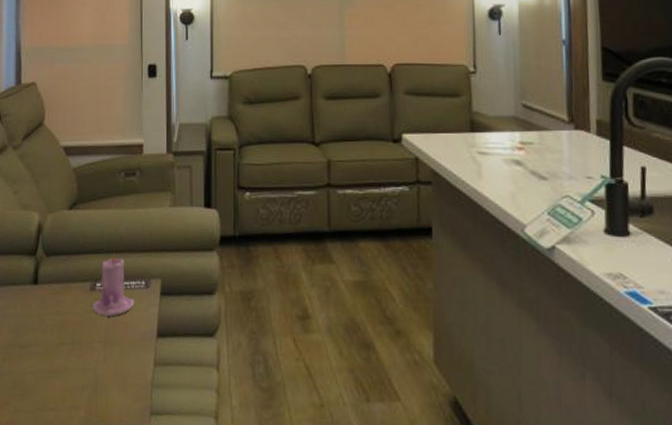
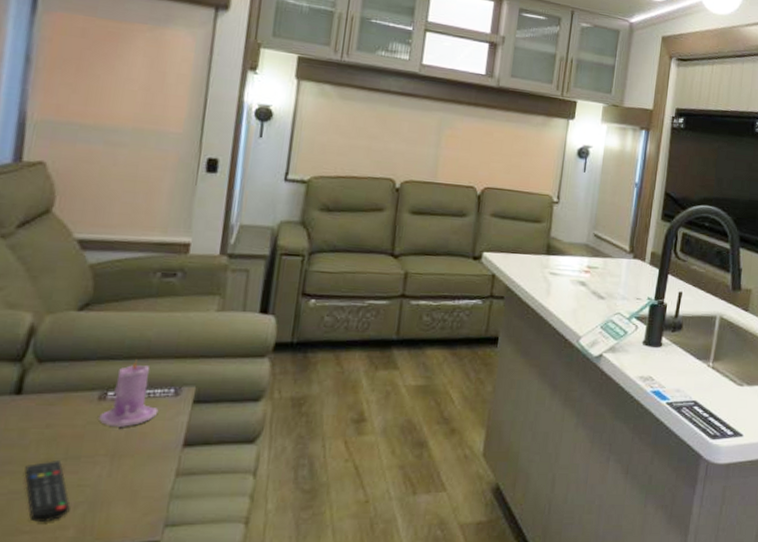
remote control: none [45,344,79,401] -> present [24,461,70,522]

